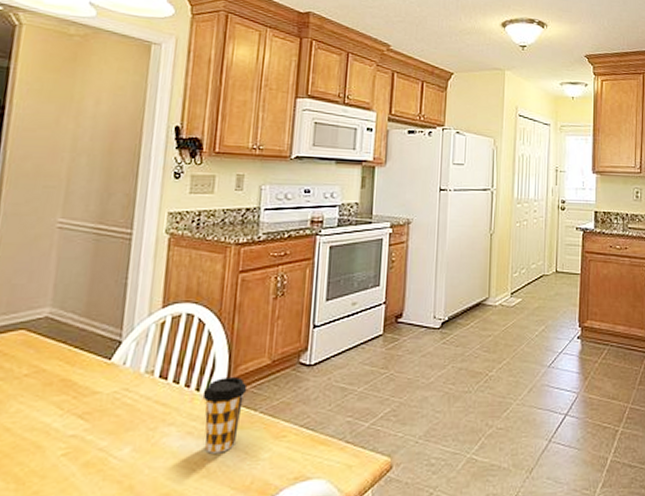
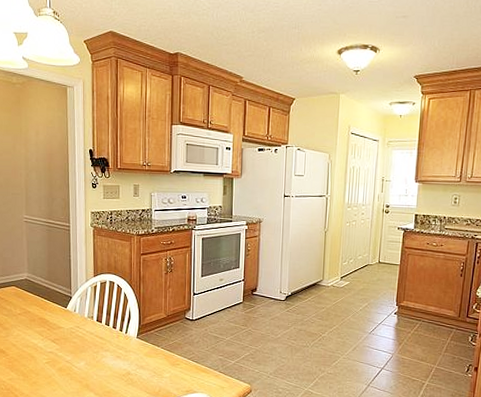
coffee cup: present [202,376,248,454] -> none [124,323,152,371]

